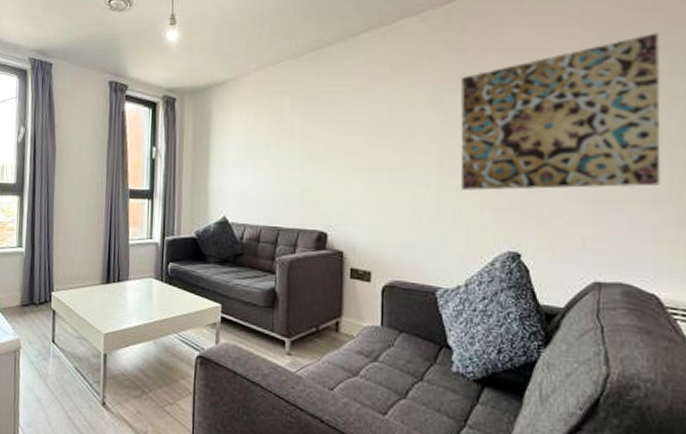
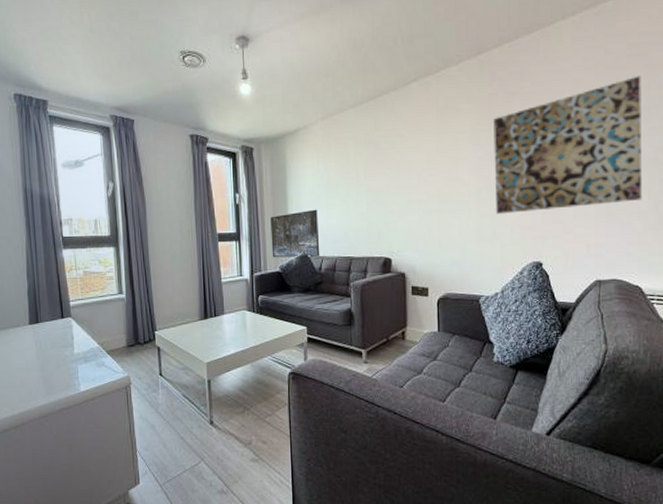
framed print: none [187,169,243,224] -> present [270,209,320,258]

